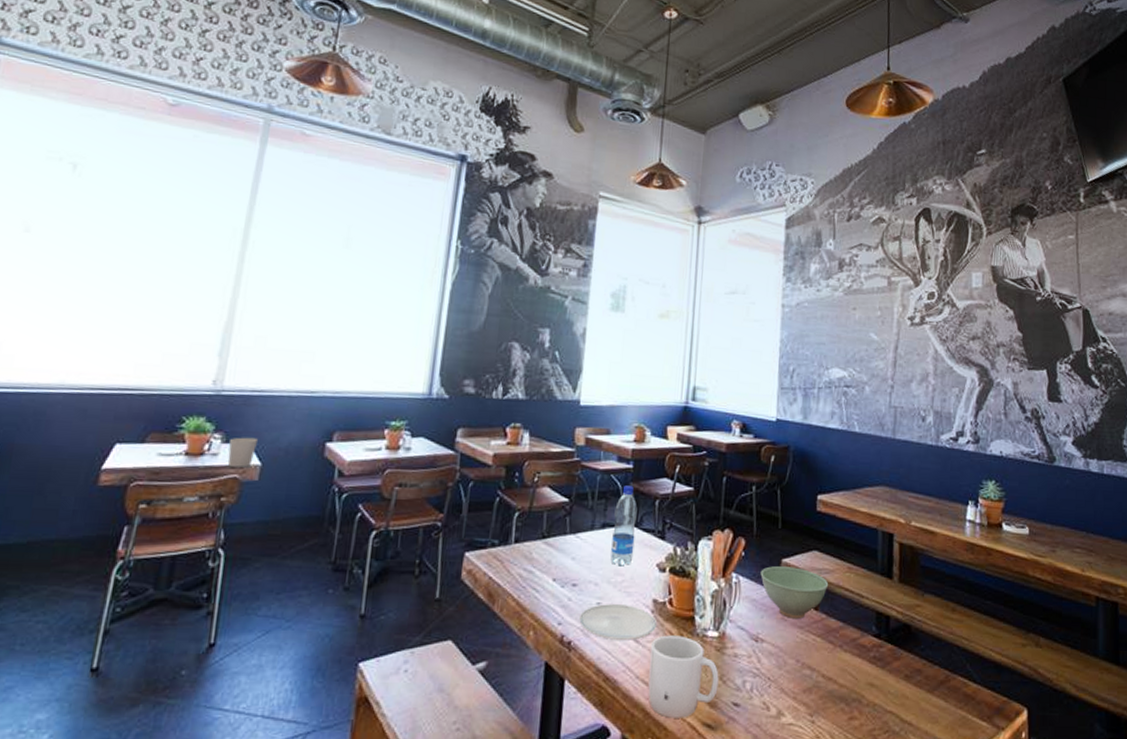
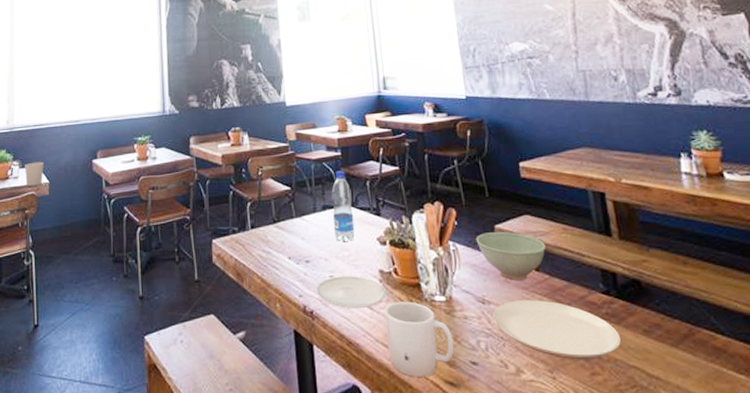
plate: none [763,639,883,703] -> present [492,300,621,359]

